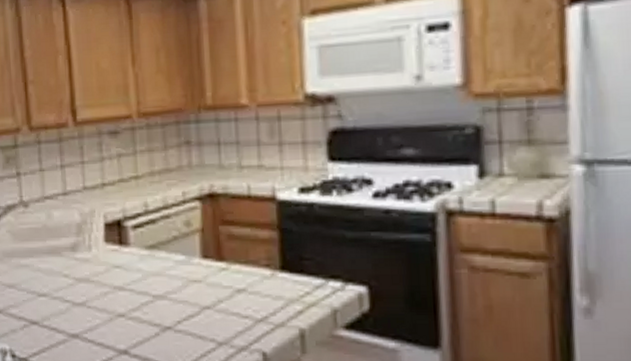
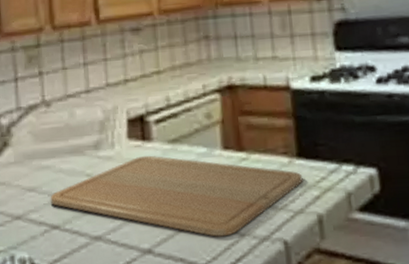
chopping board: none [29,260,286,344] -> present [50,155,303,237]

